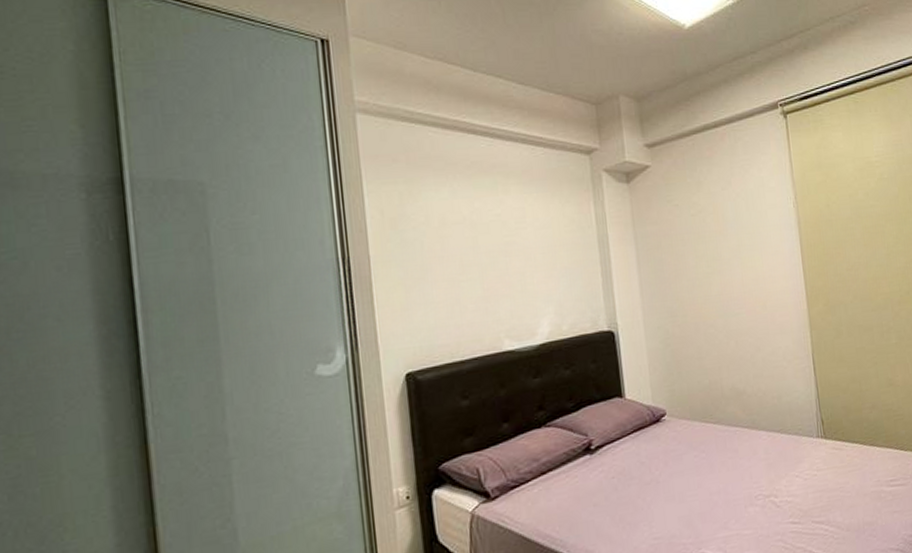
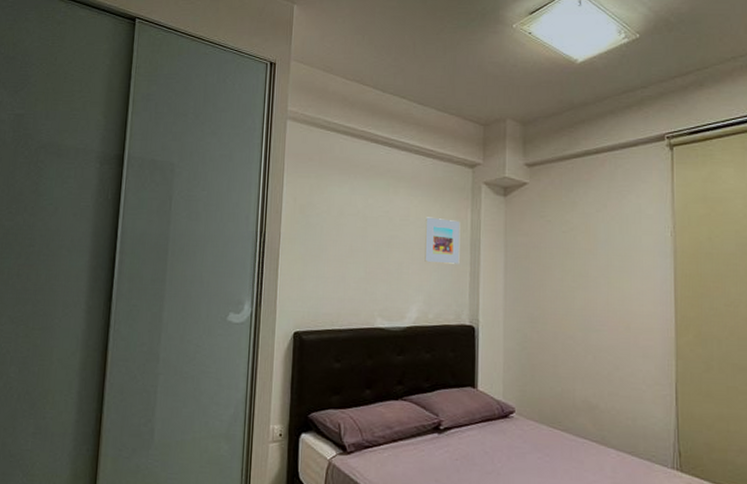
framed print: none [544,215,589,268] -> present [425,217,461,264]

